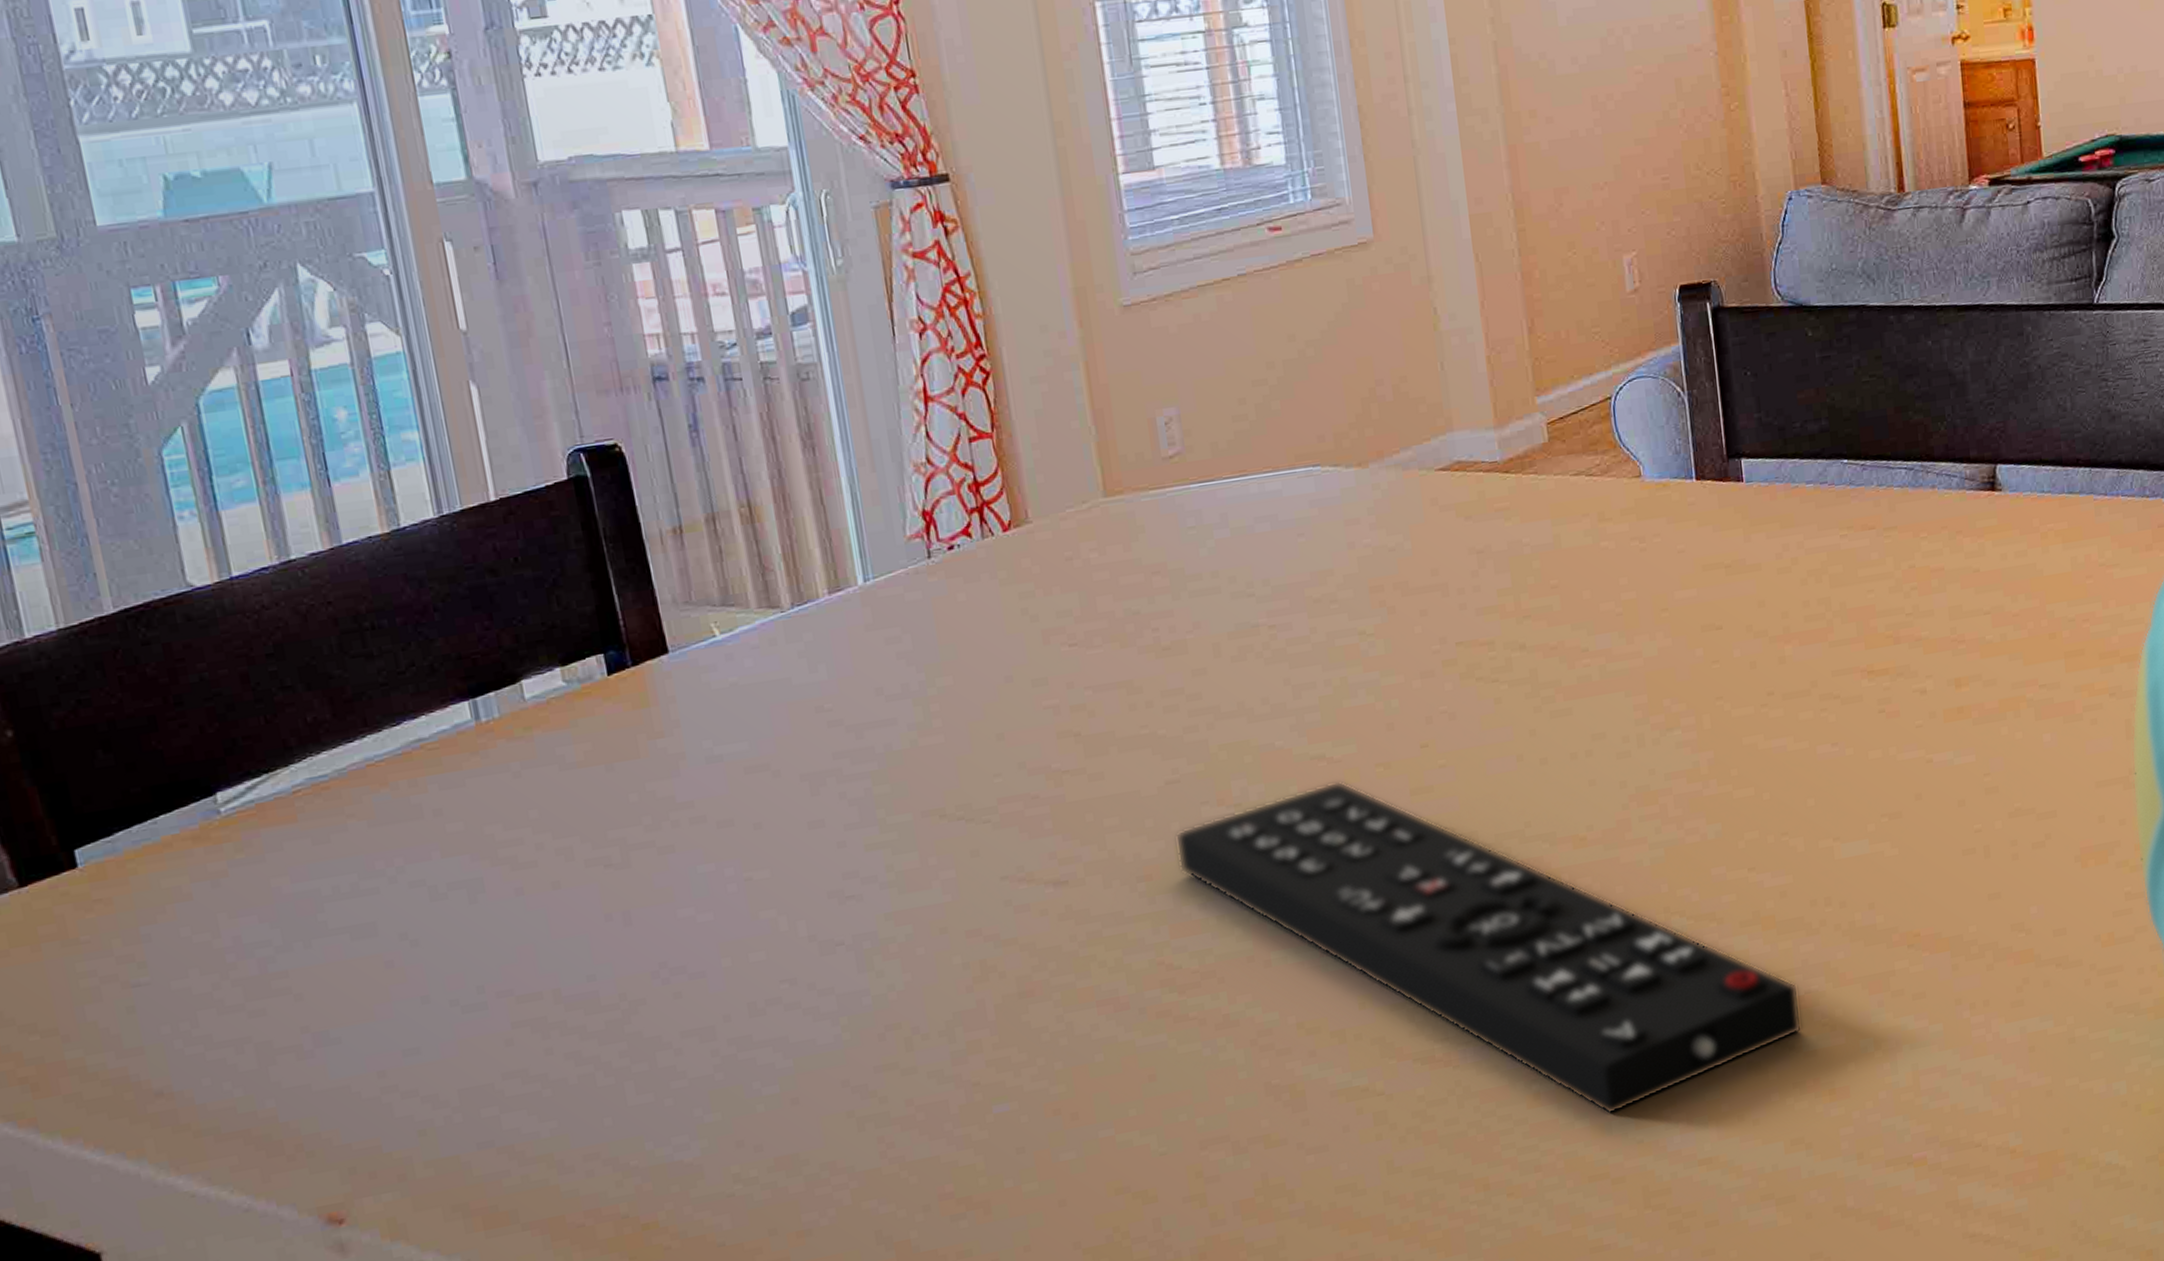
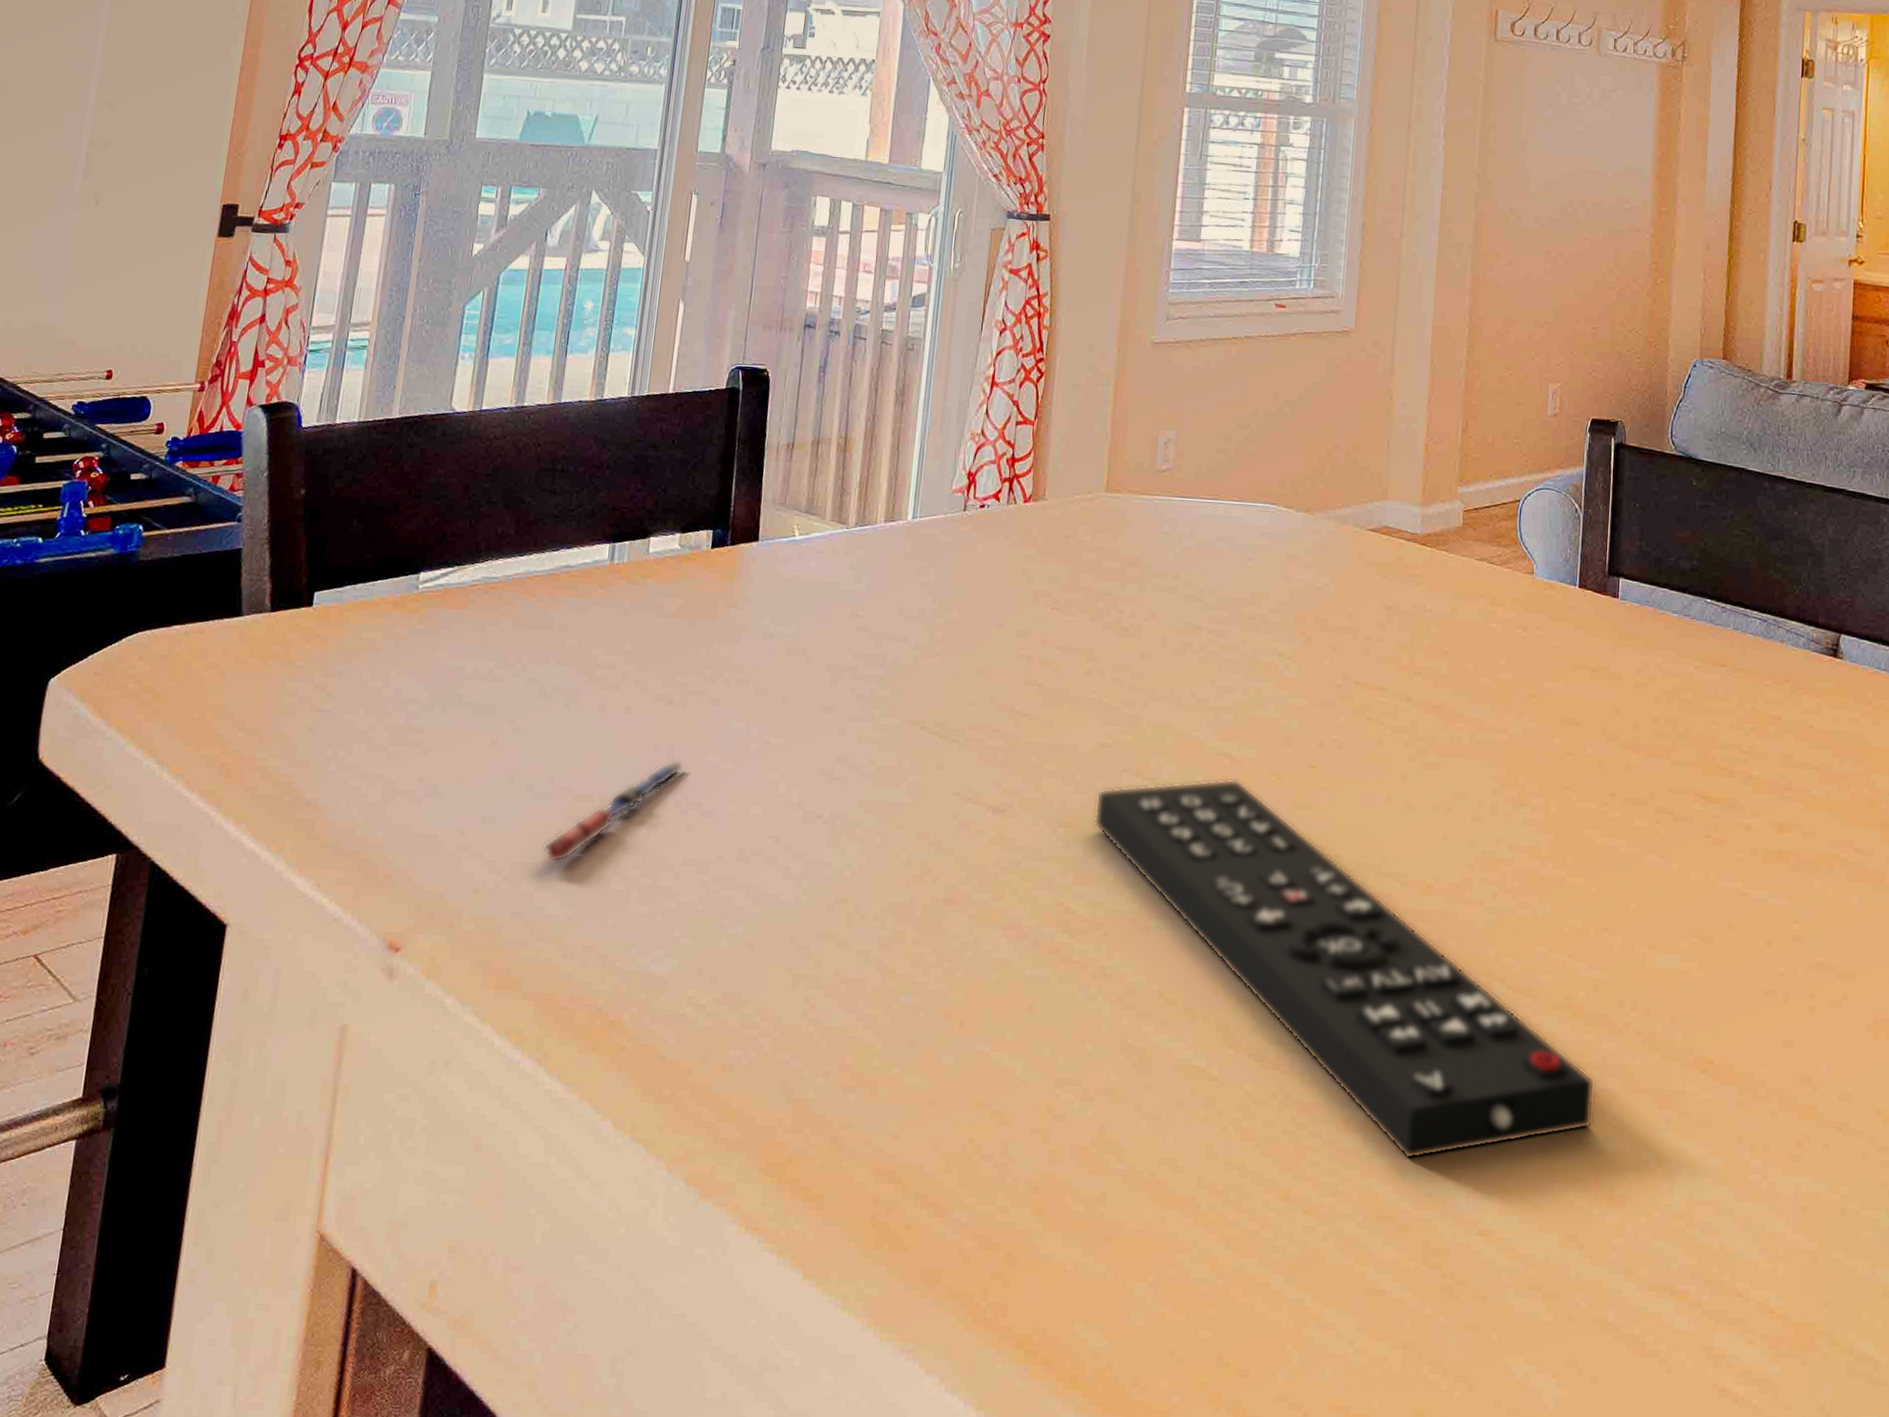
pen: none [493,925,655,1078] -> present [541,759,687,863]

